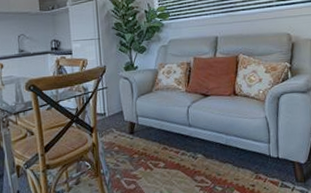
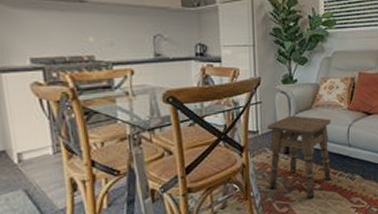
side table: none [113,98,174,176] -> present [267,115,332,198]

